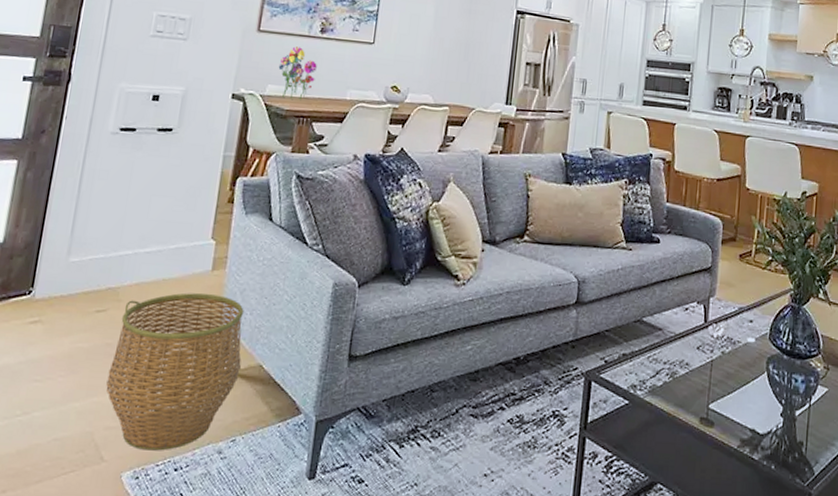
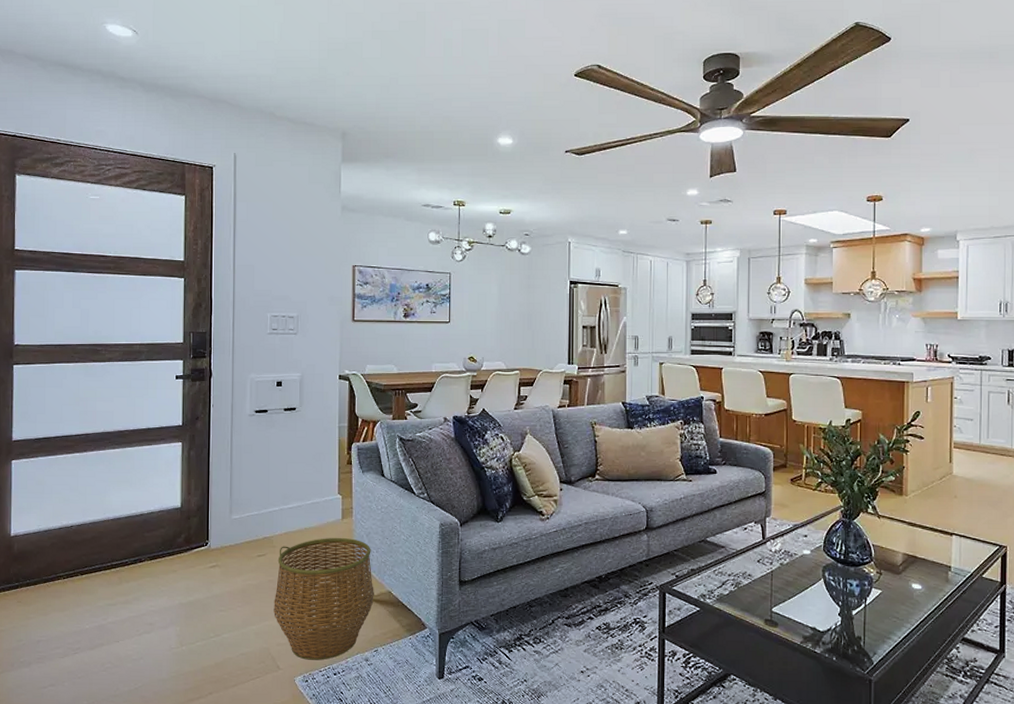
flowers: present [278,46,317,100] -> none [373,331,405,375]

